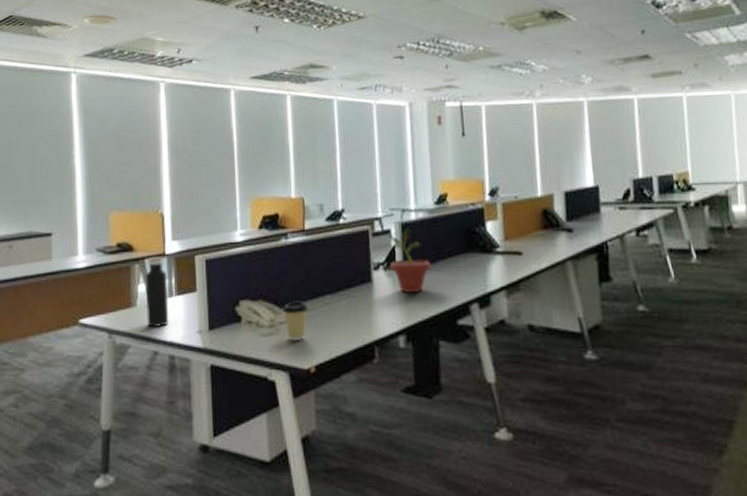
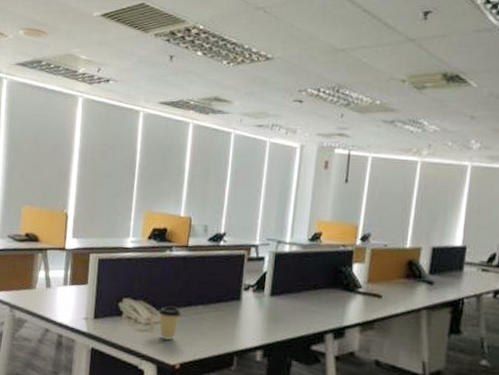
water bottle: present [145,256,169,327] -> none [43,249,64,309]
potted plant: present [385,228,431,293] -> none [258,258,296,317]

